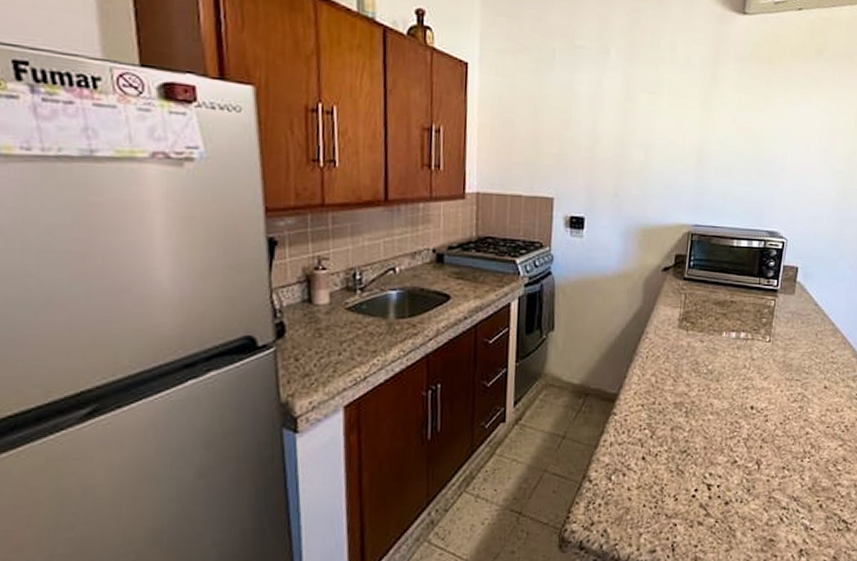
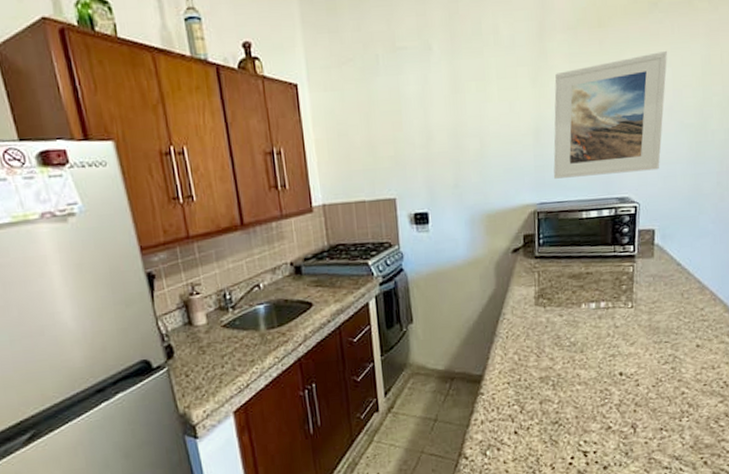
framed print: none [710,97,828,210] -> present [553,50,668,179]

